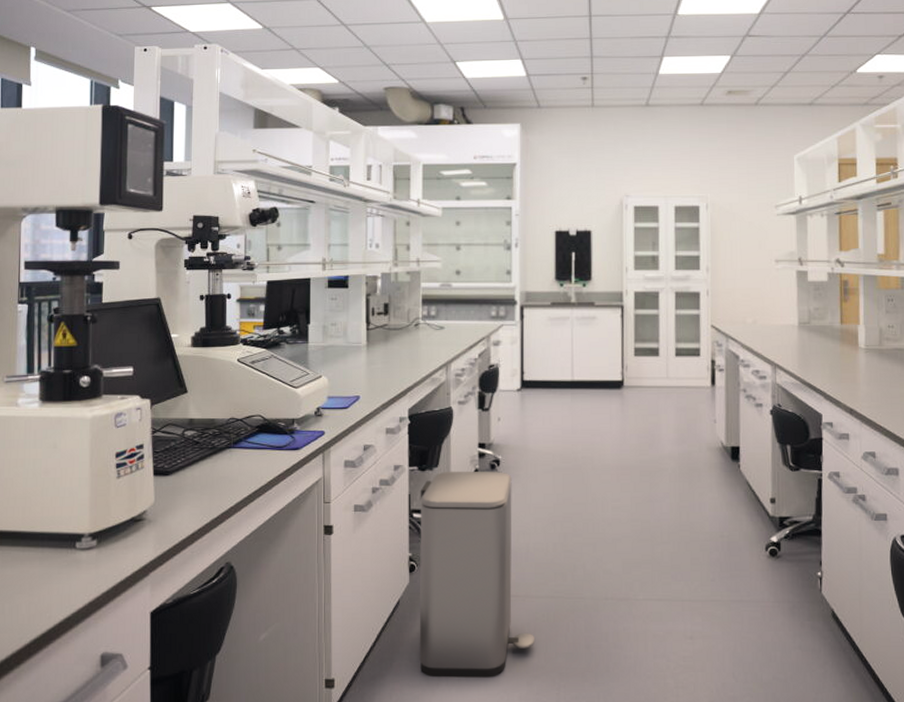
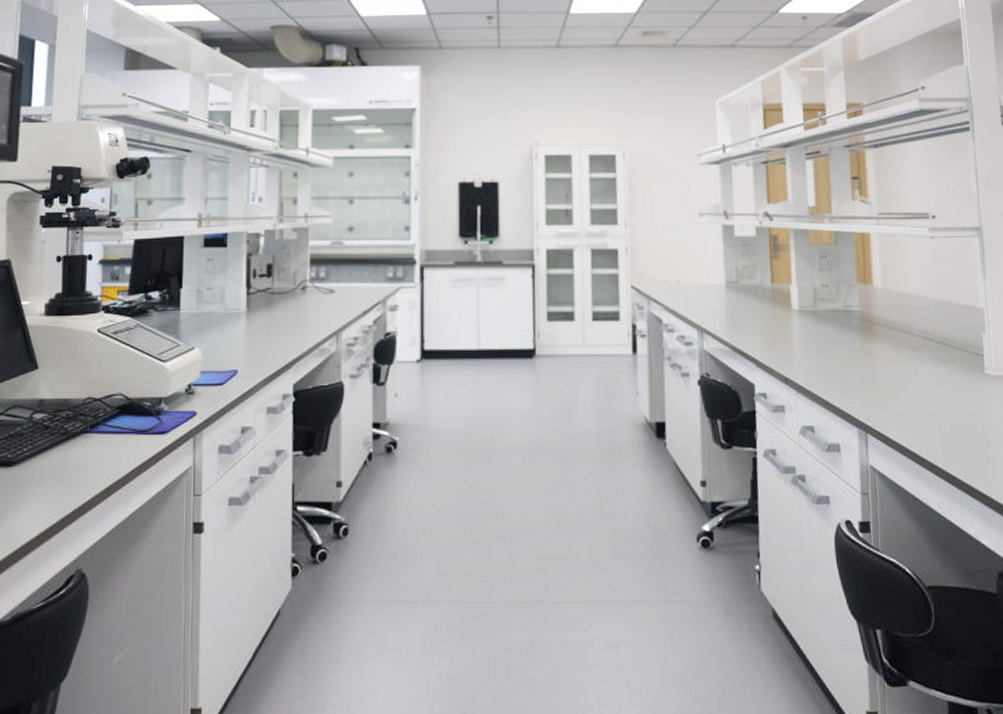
pedal bin: present [419,471,534,678] -> none [302,455,436,702]

